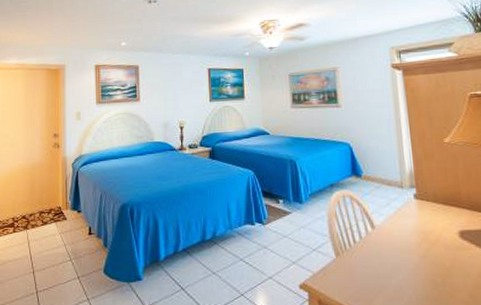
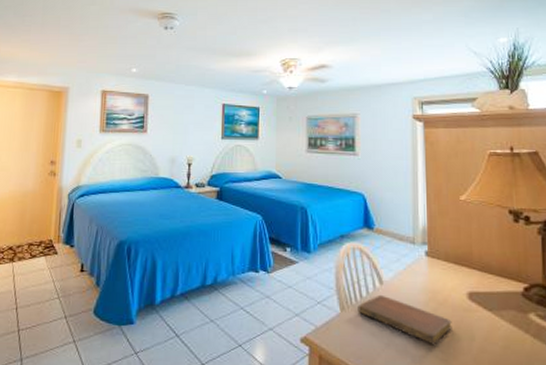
notebook: none [352,238,446,283] -> present [357,294,452,344]

